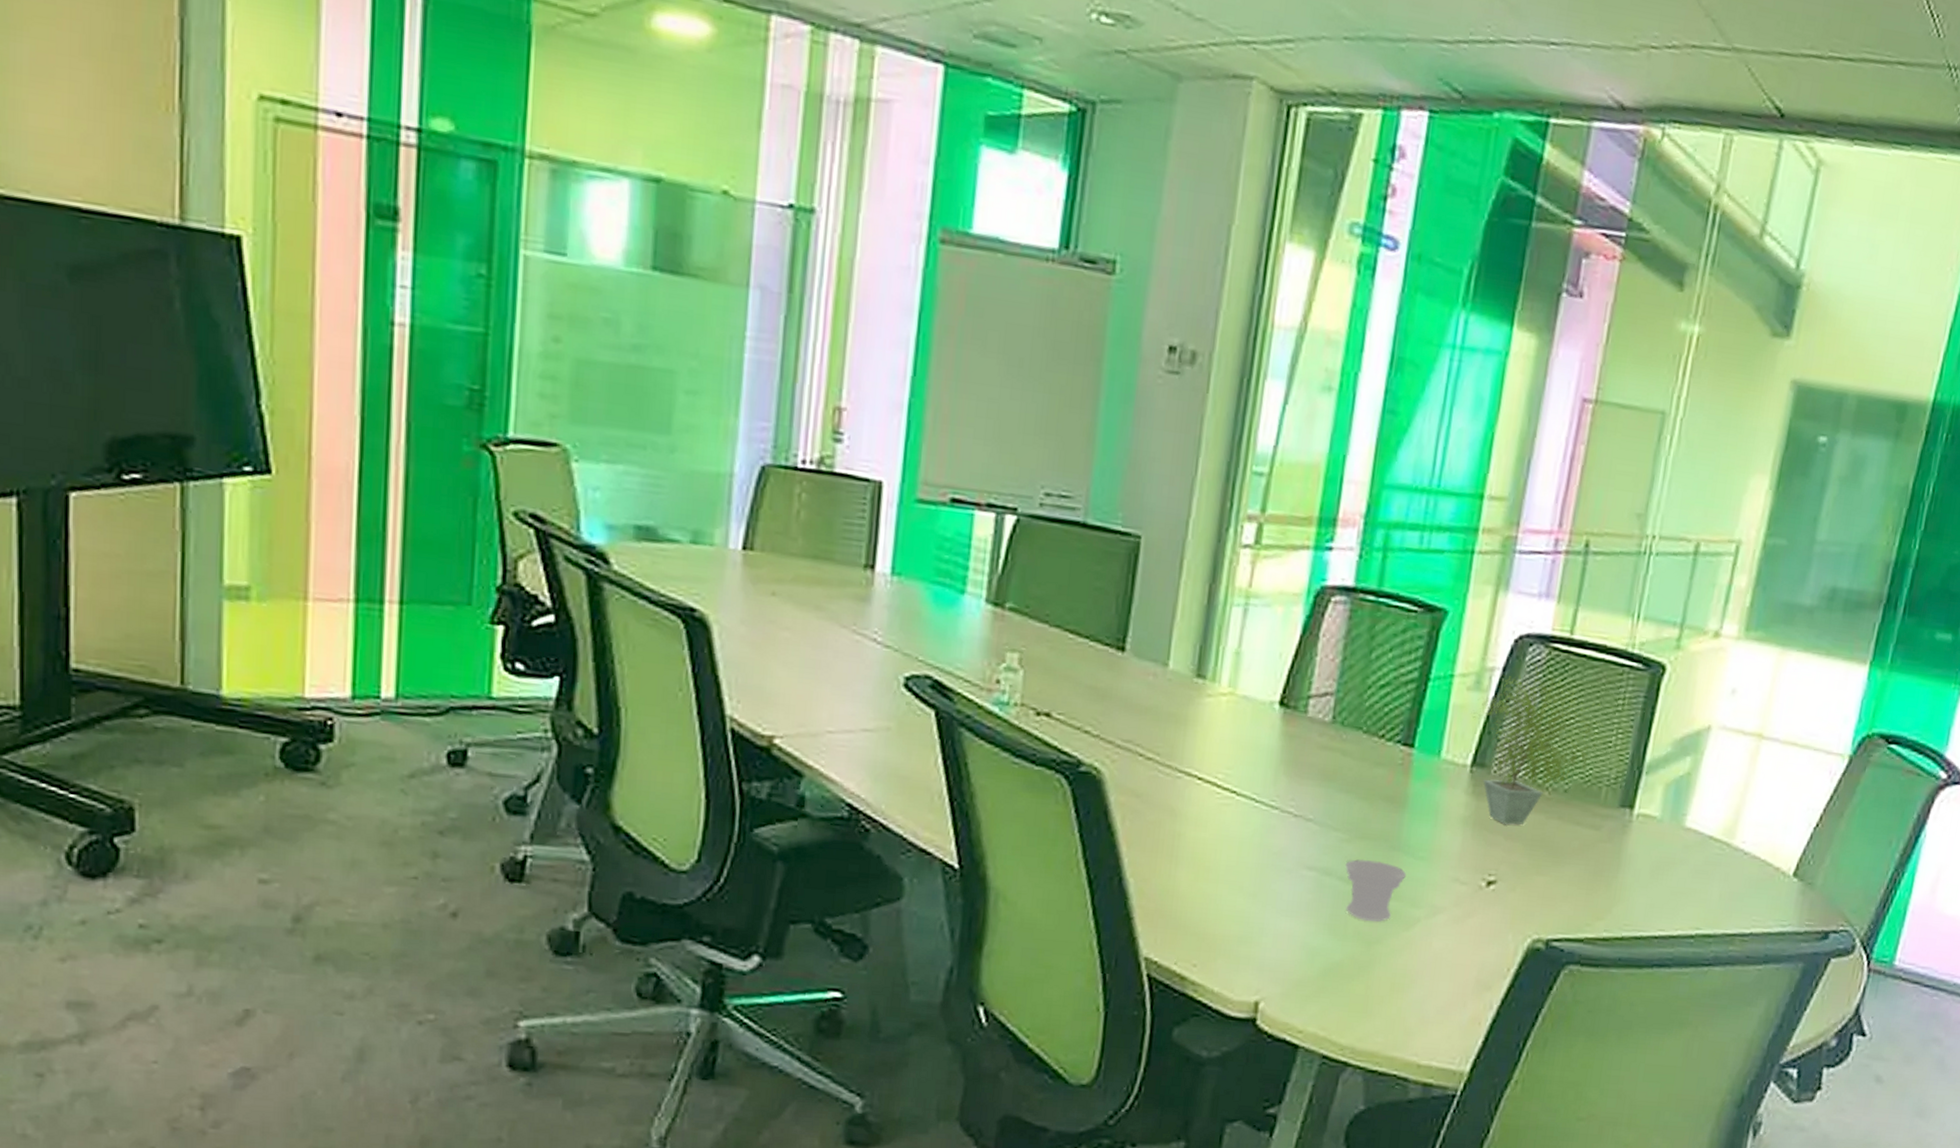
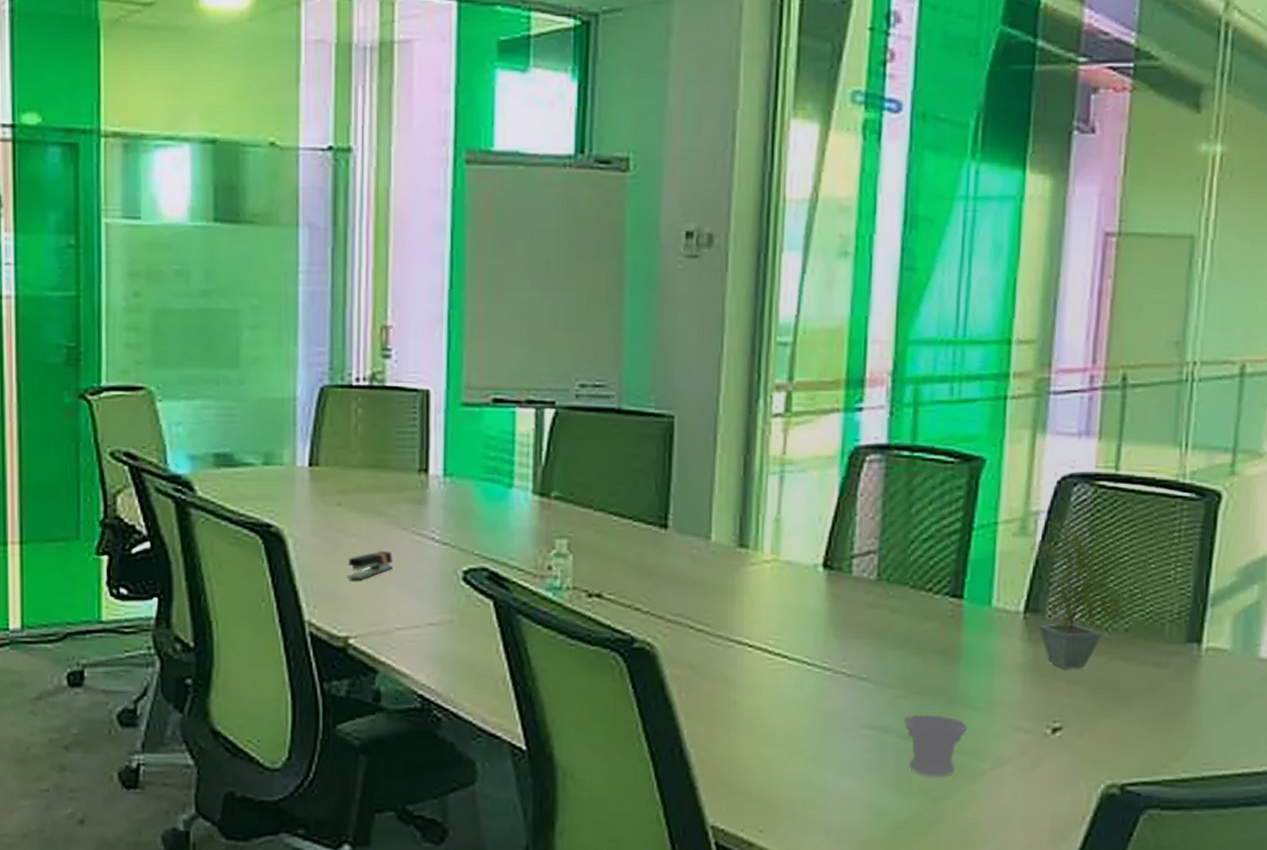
stapler: none [777,647,829,678] -> present [348,550,392,581]

